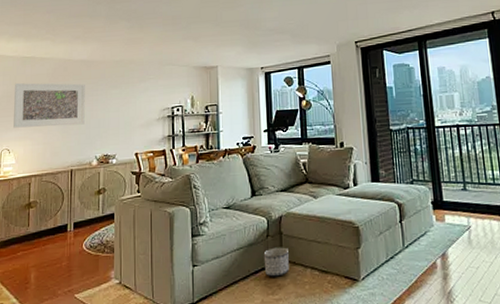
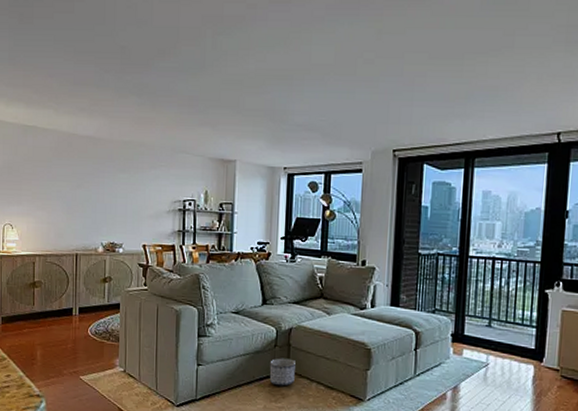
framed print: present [13,82,85,128] -> none [16,153,91,208]

